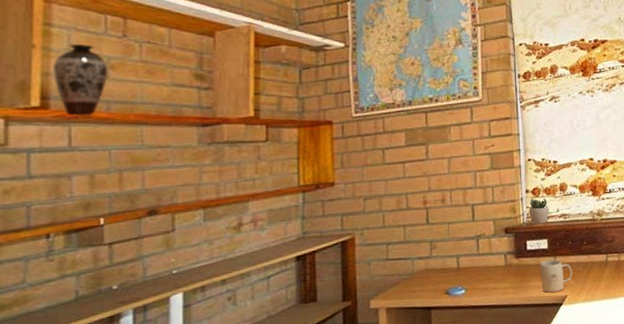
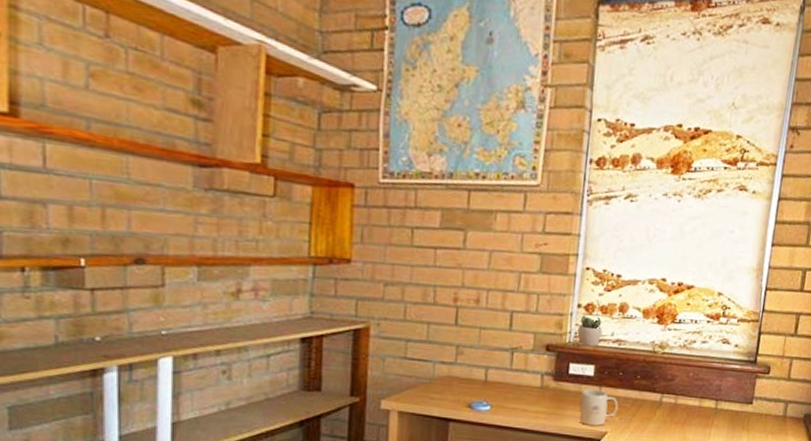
decorative vase: present [53,44,108,117] -> none [23,38,87,135]

